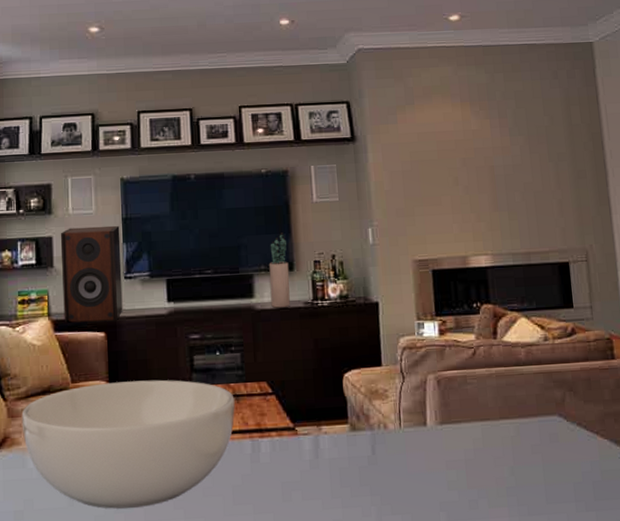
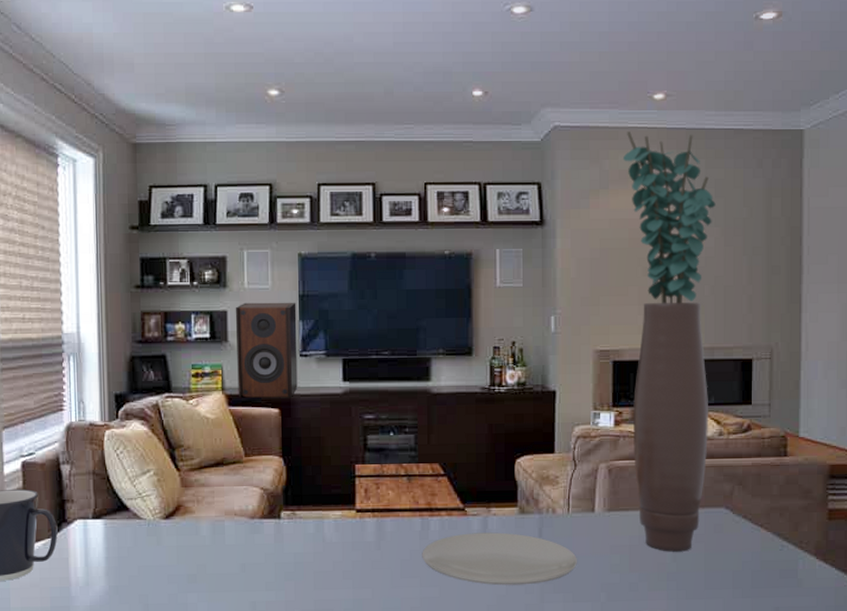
bowl: present [21,379,235,509] -> none [195,457,407,577]
plate: none [254,451,413,509] -> present [422,532,577,586]
vase: present [268,232,290,309] -> none [447,317,468,393]
vase: none [425,51,535,464] -> present [622,131,716,551]

